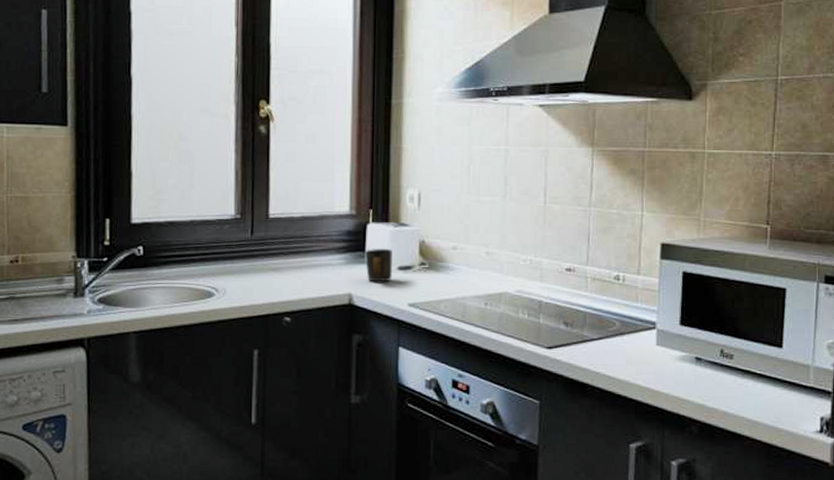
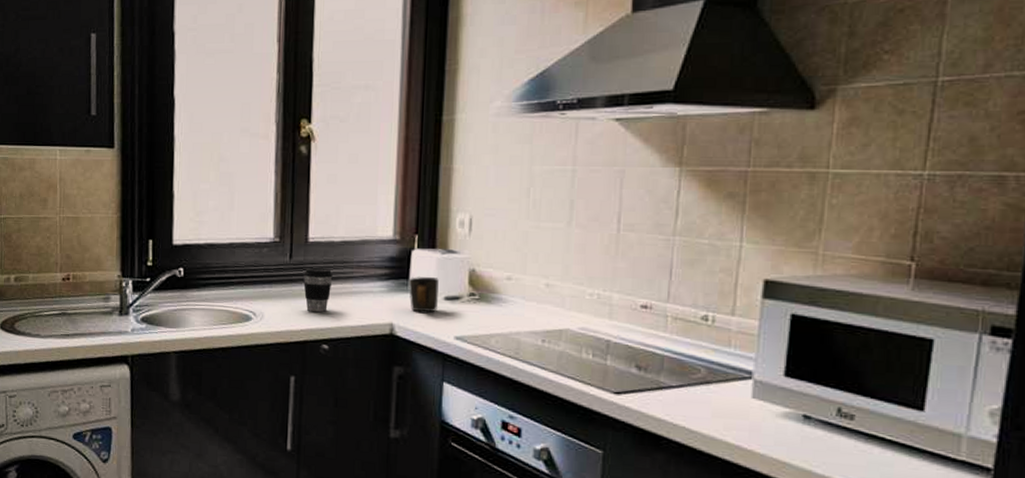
coffee cup: none [264,243,293,285] -> present [303,268,333,312]

